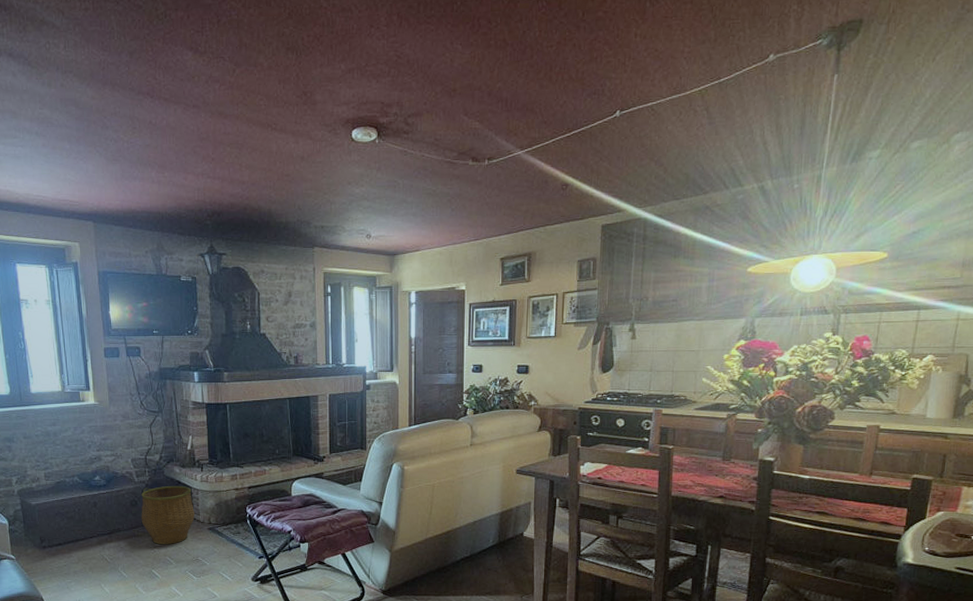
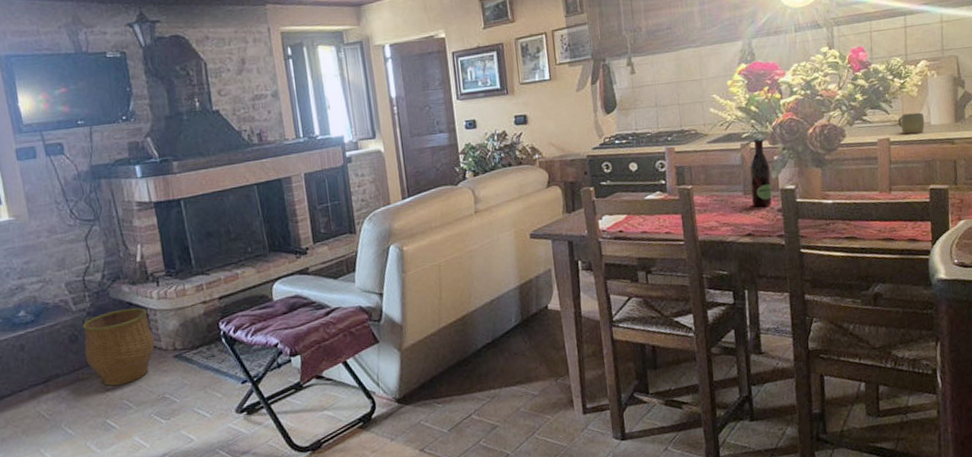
bottle: none [728,410,752,473] -> present [750,138,772,207]
mug: none [891,404,921,424] -> present [897,112,925,134]

